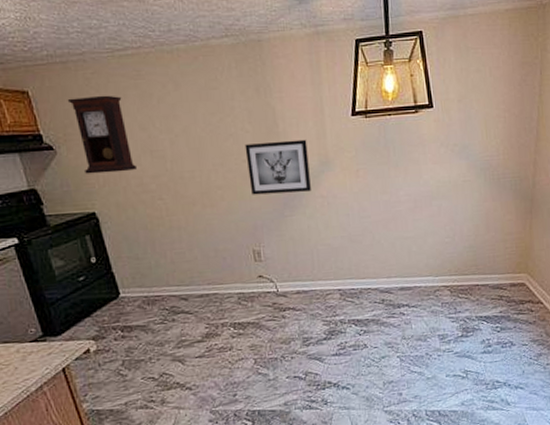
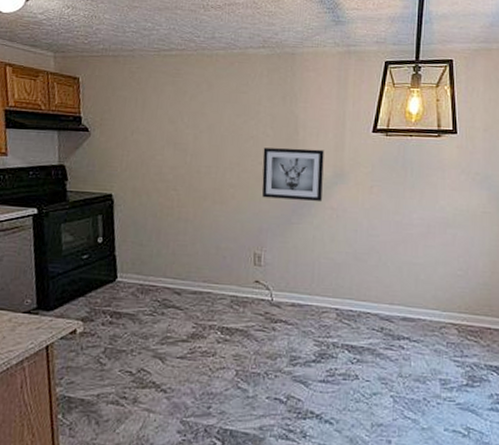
pendulum clock: present [67,95,138,174] -> none [110,87,160,160]

